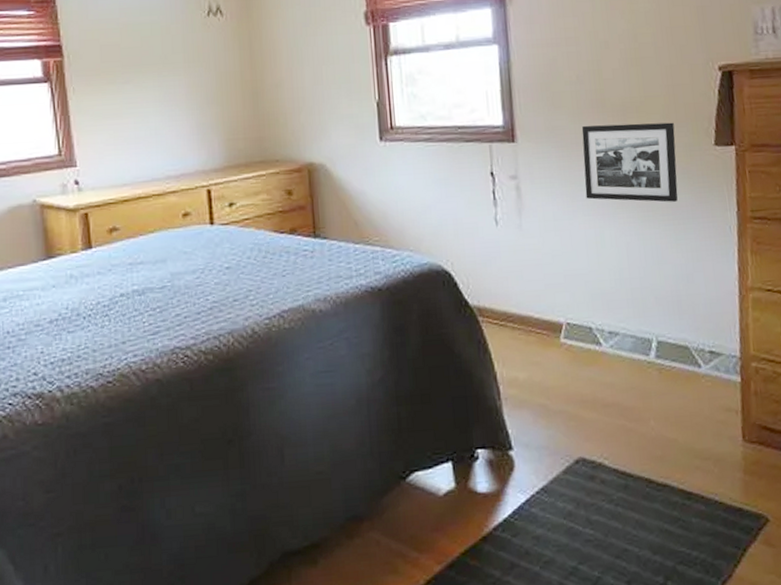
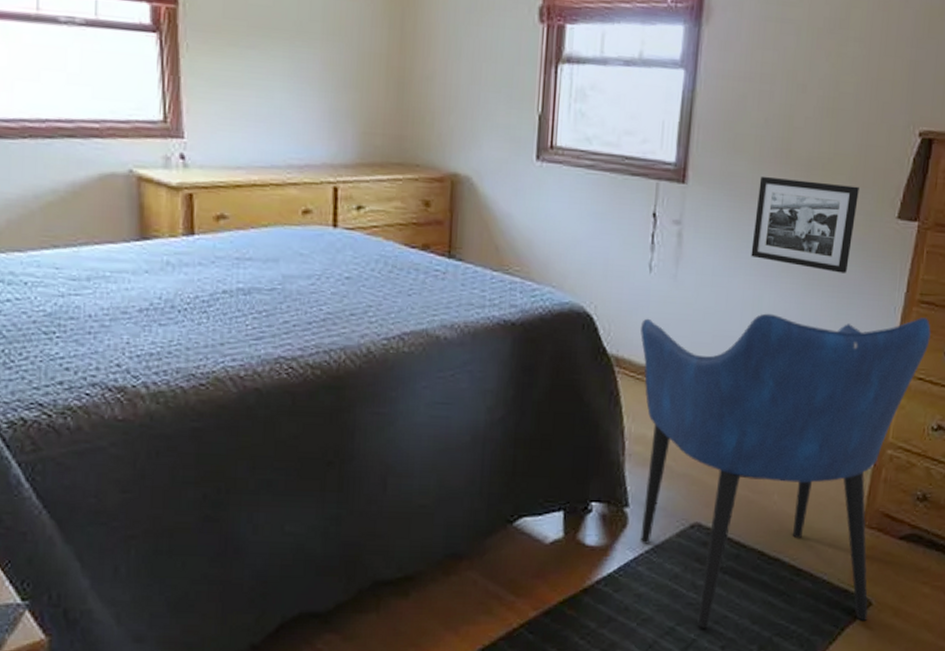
armchair: none [496,232,770,566] -> present [640,313,931,629]

